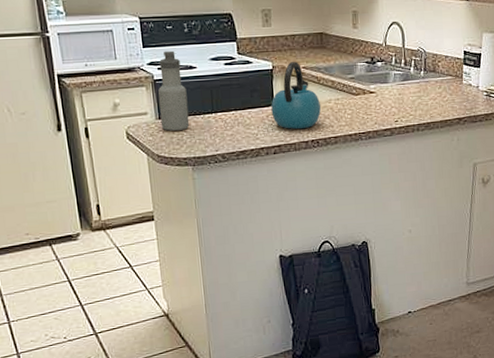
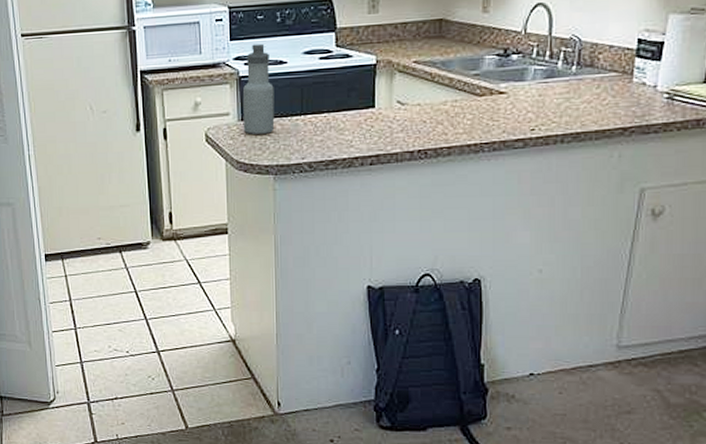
kettle: present [271,62,321,129] -> none [371,55,432,136]

